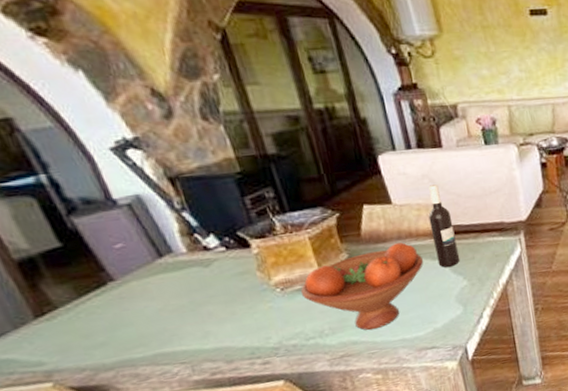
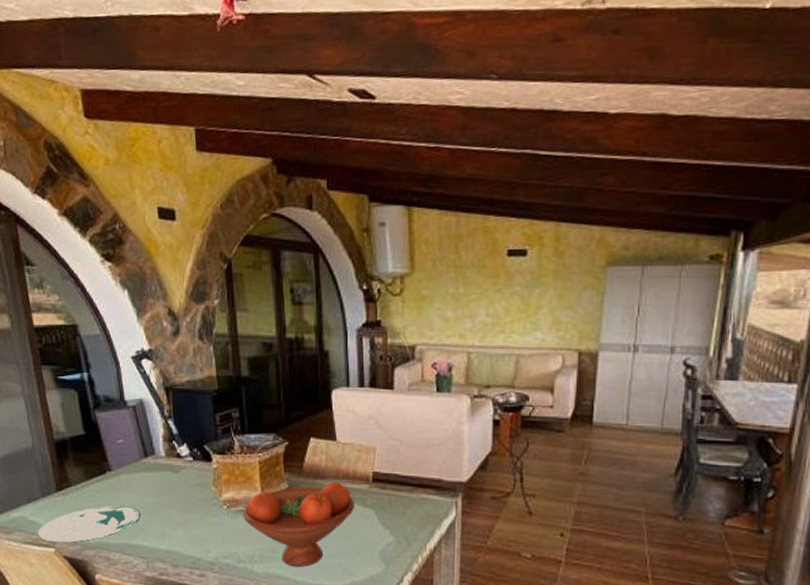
plate: none [18,314,170,377] -> present [38,506,141,542]
wine bottle: present [428,184,460,268] -> none [367,427,391,519]

